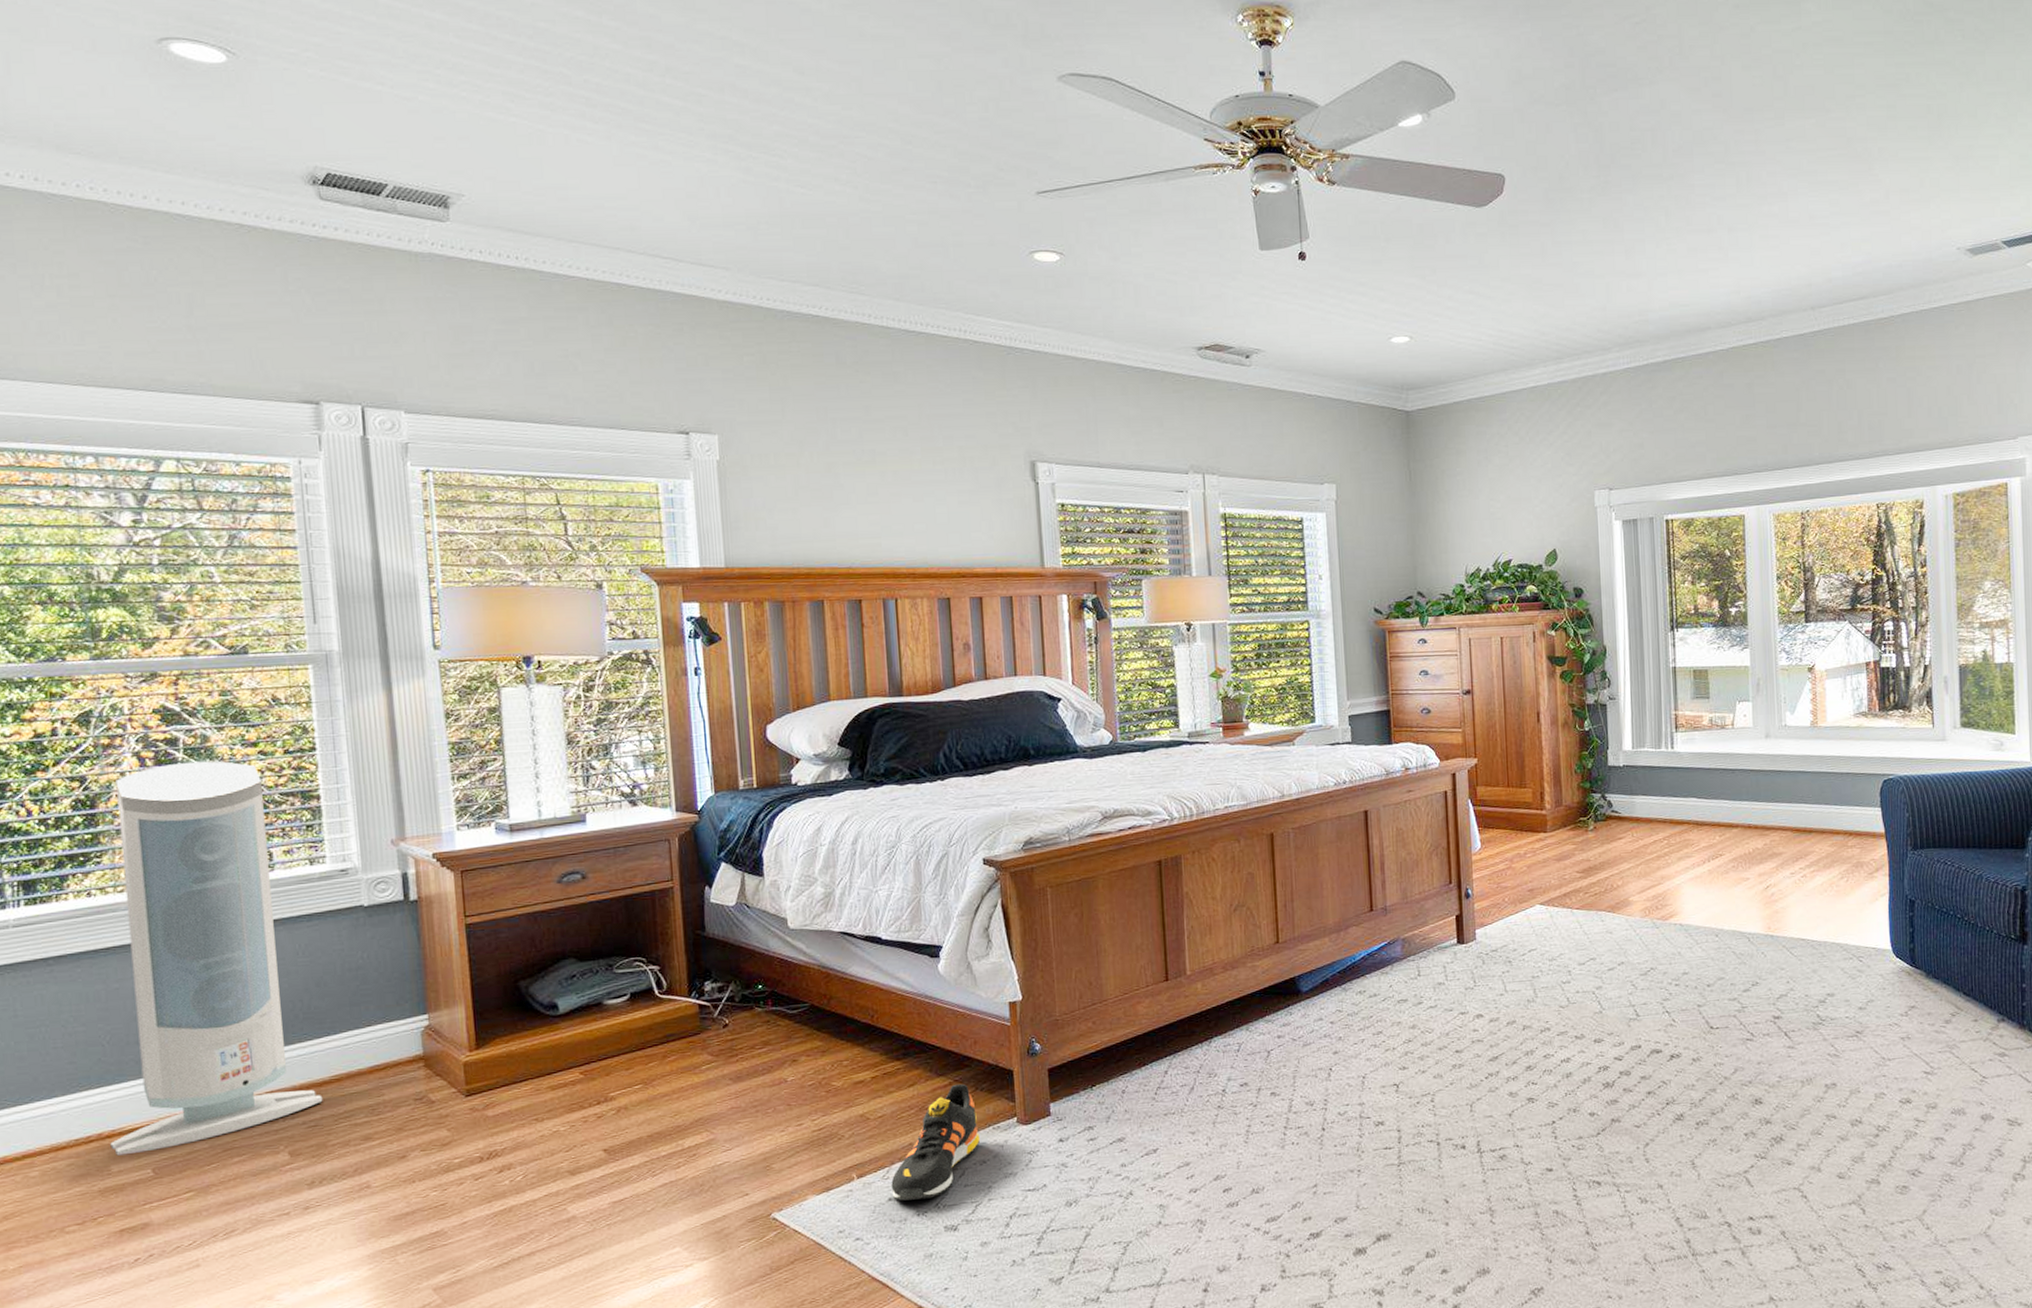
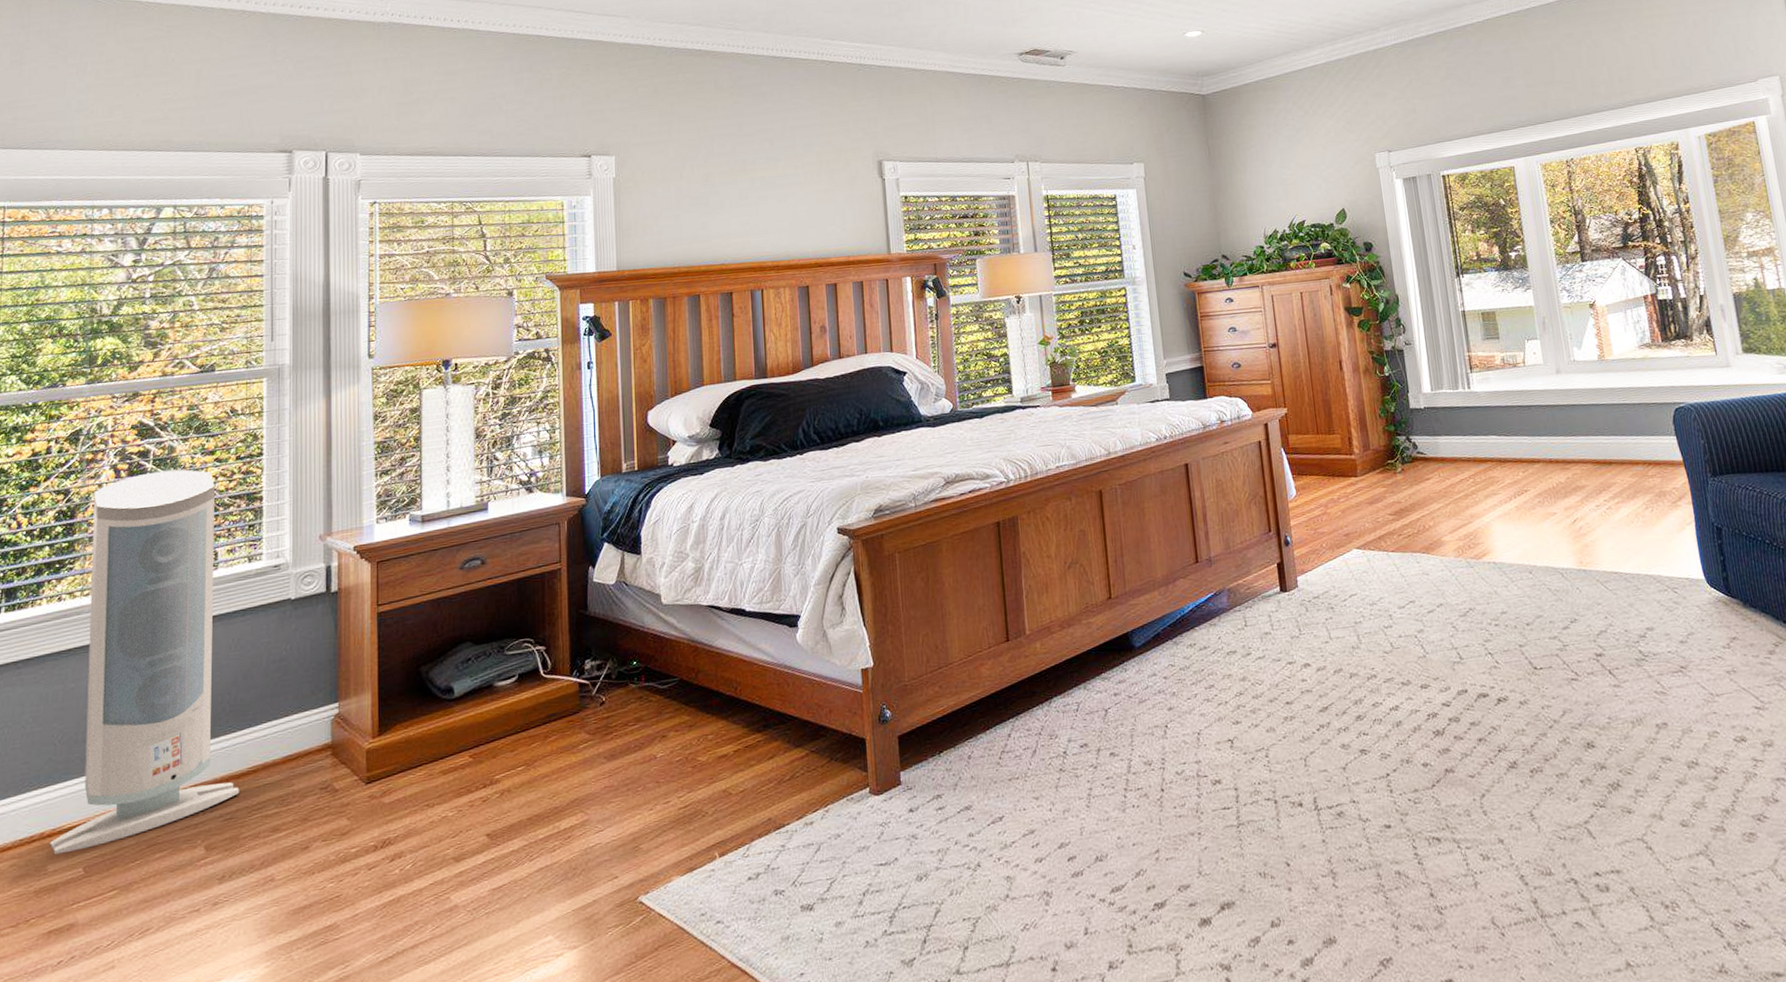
shoe: present [891,1083,980,1201] -> none [751,754,834,880]

